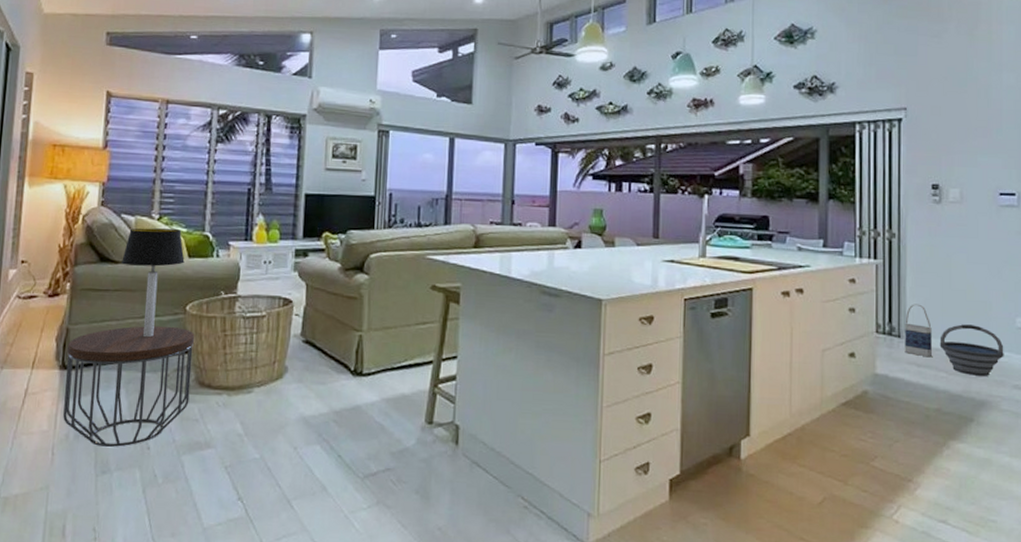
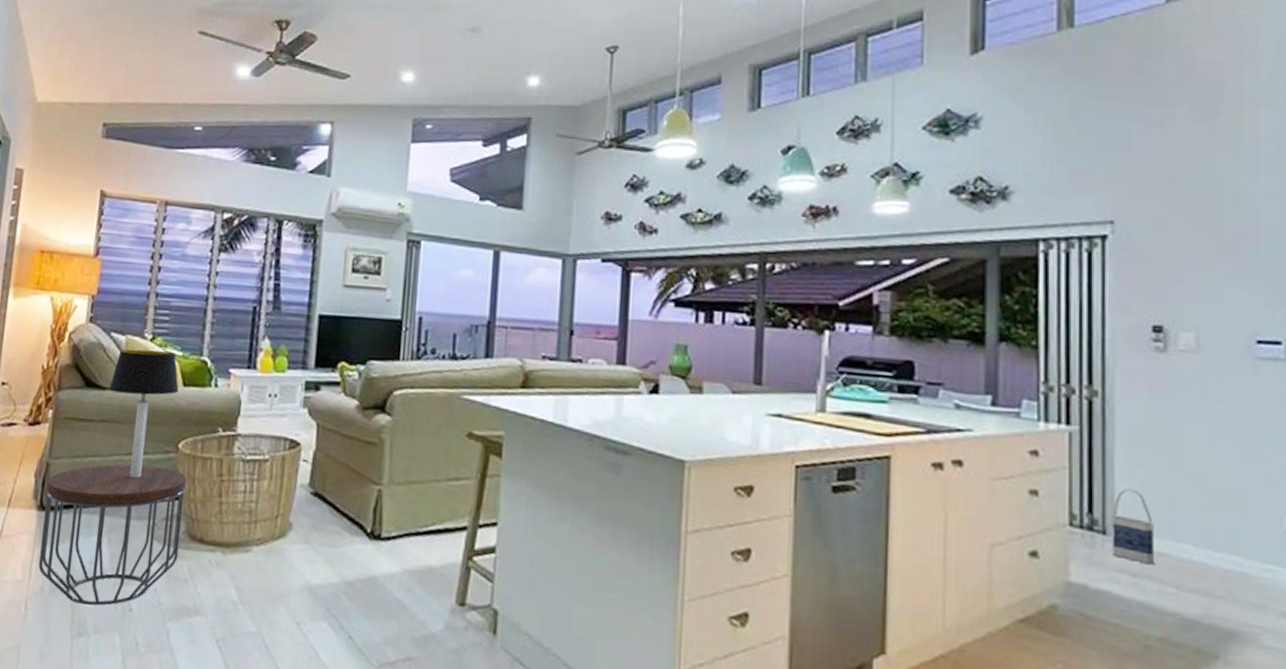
bucket: present [939,324,1004,376] -> none [1165,521,1266,597]

